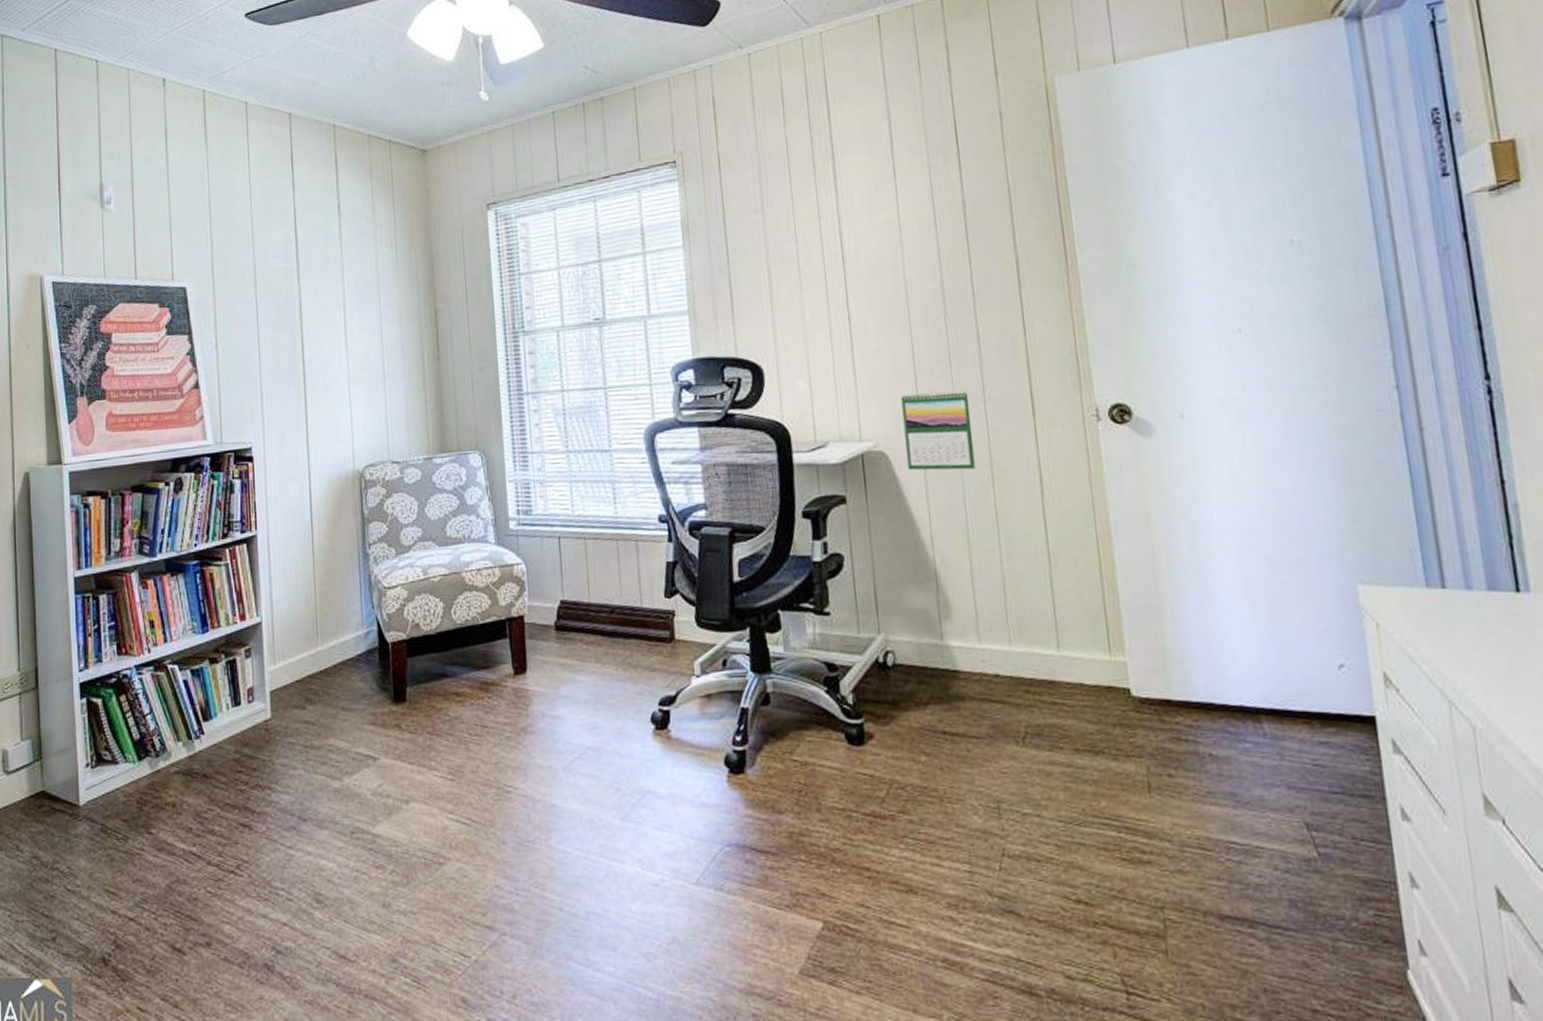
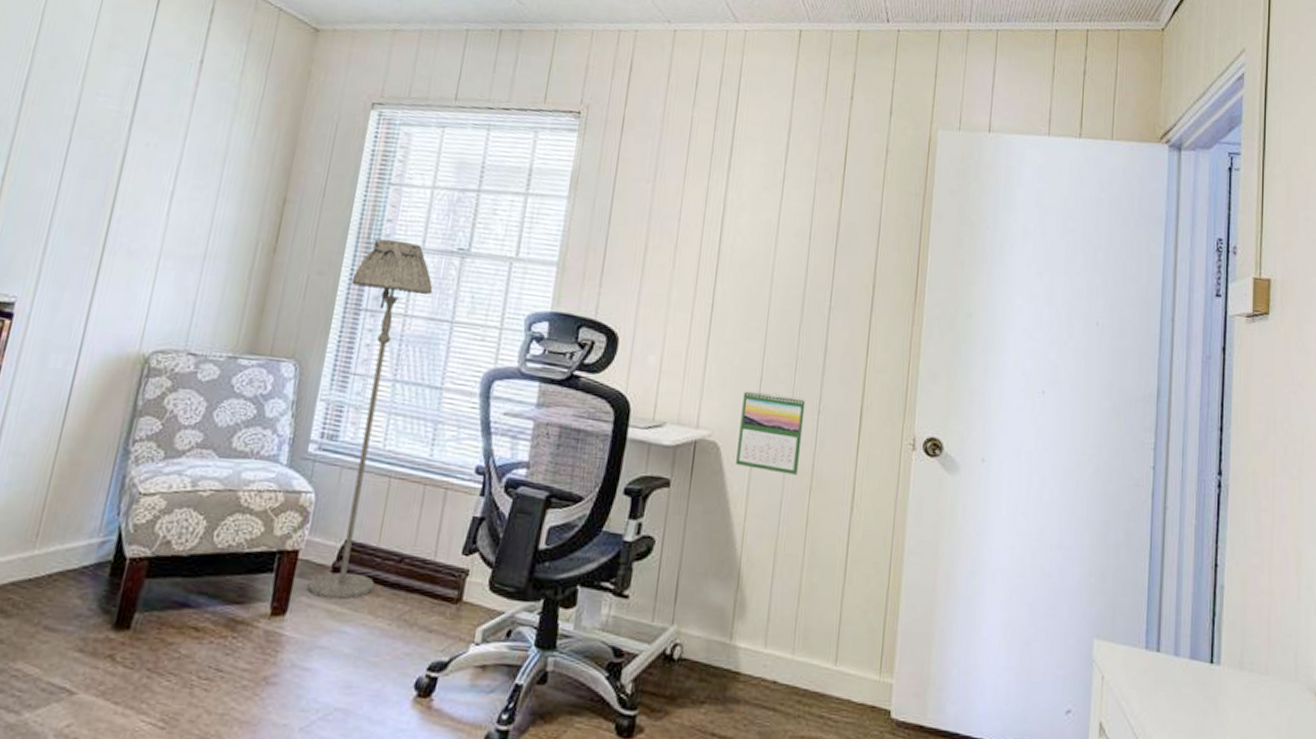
floor lamp: none [509,323,595,653] -> present [306,238,433,599]

